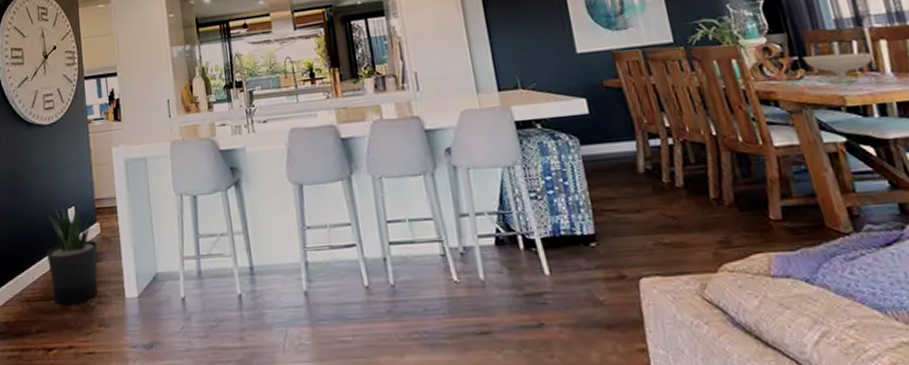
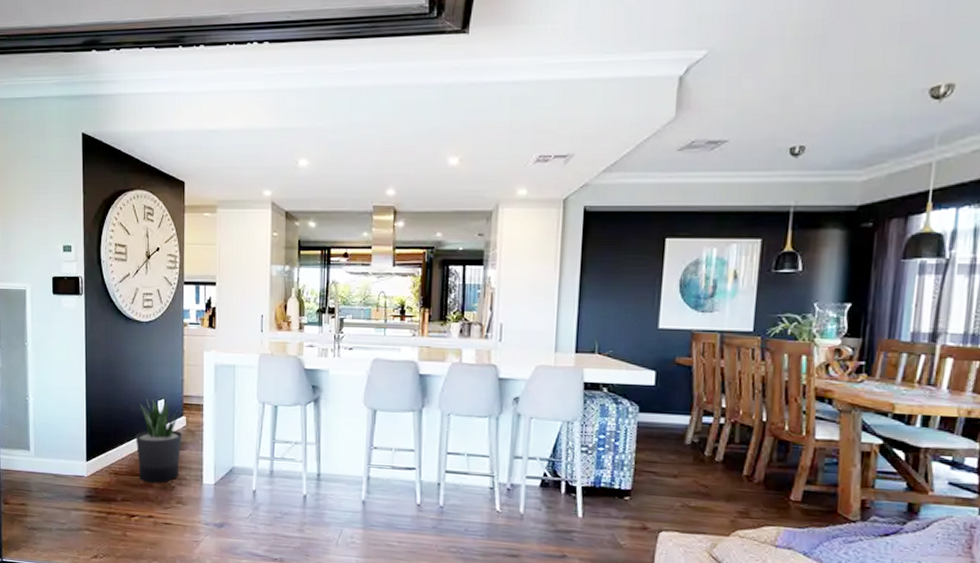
bowl: present [802,52,874,84] -> none [868,363,936,393]

